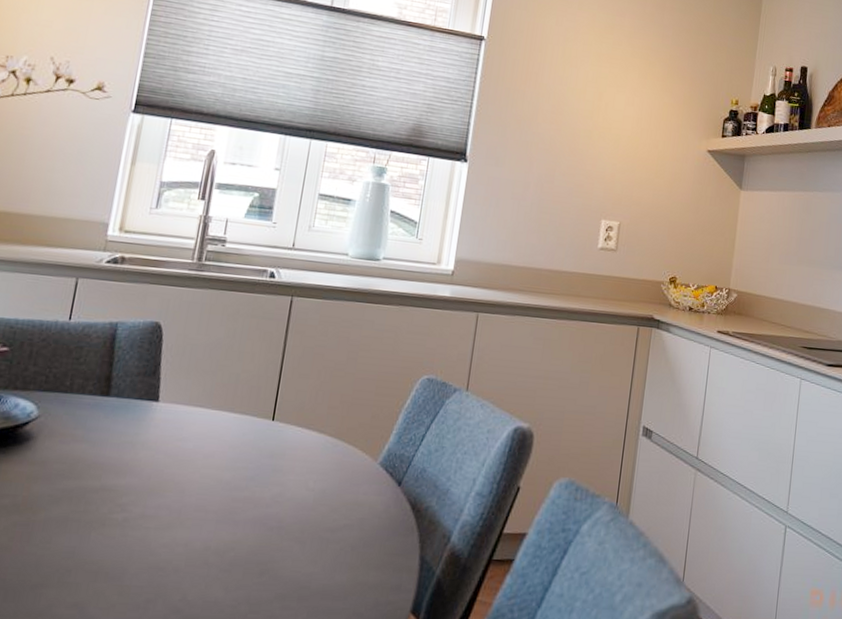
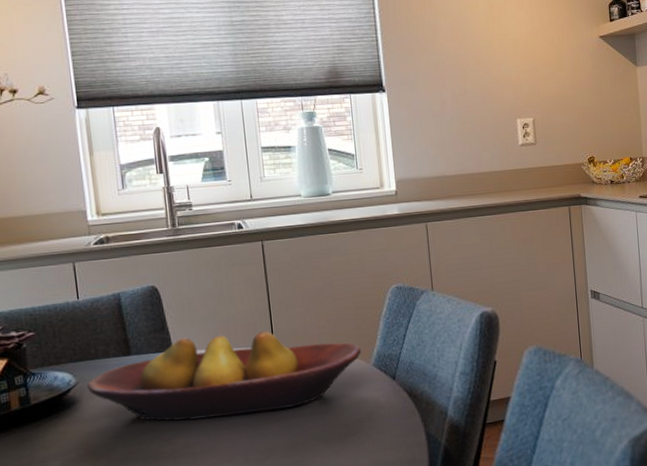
fruit bowl: none [48,388,371,496] -> present [87,331,362,421]

